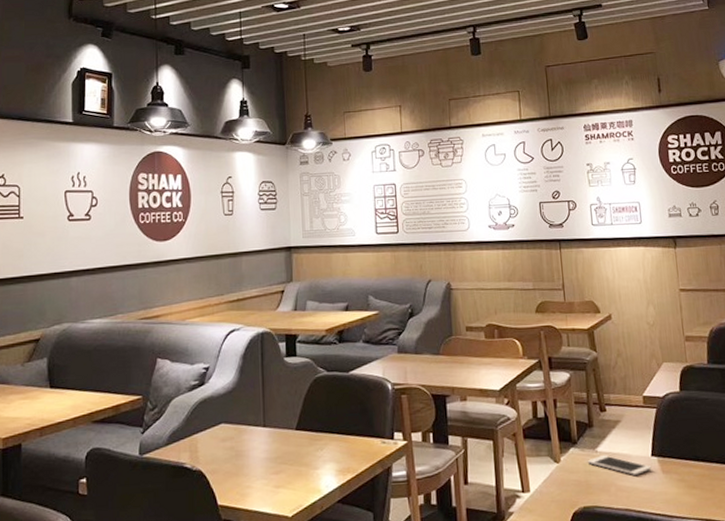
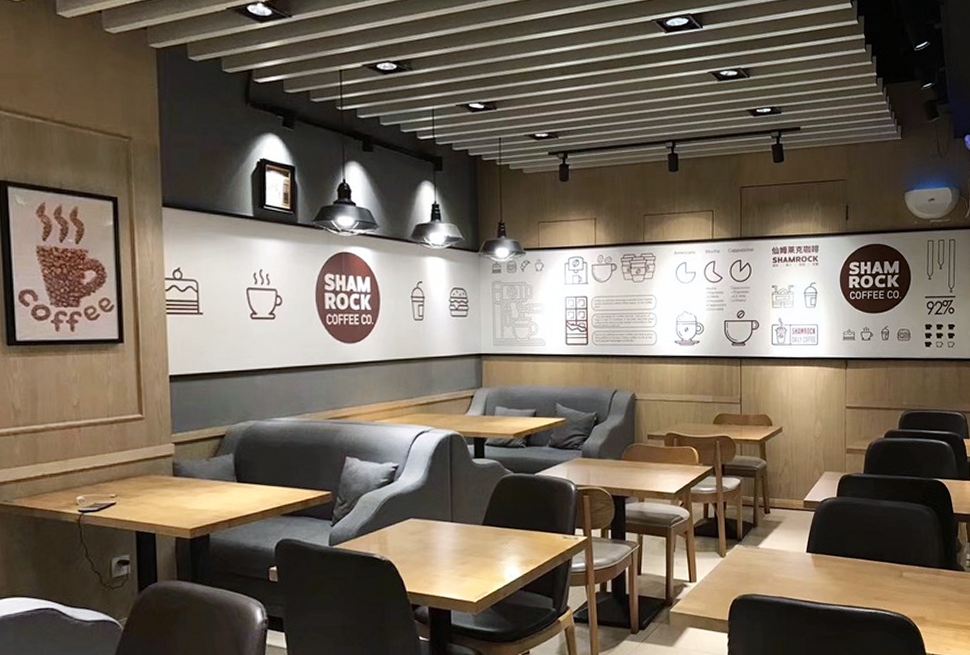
cell phone: present [587,455,652,475] -> none [749,551,806,569]

